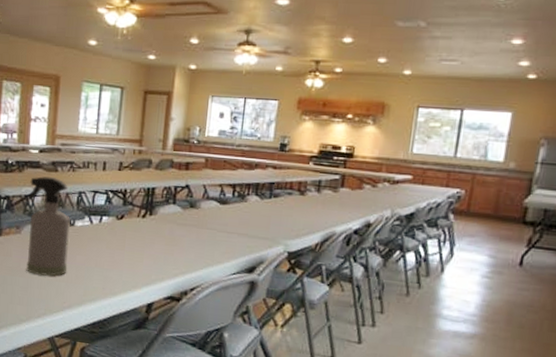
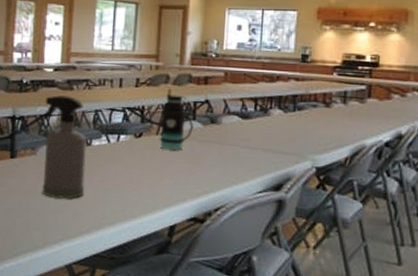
bottle: none [140,172,173,233] -> present [160,88,193,151]

